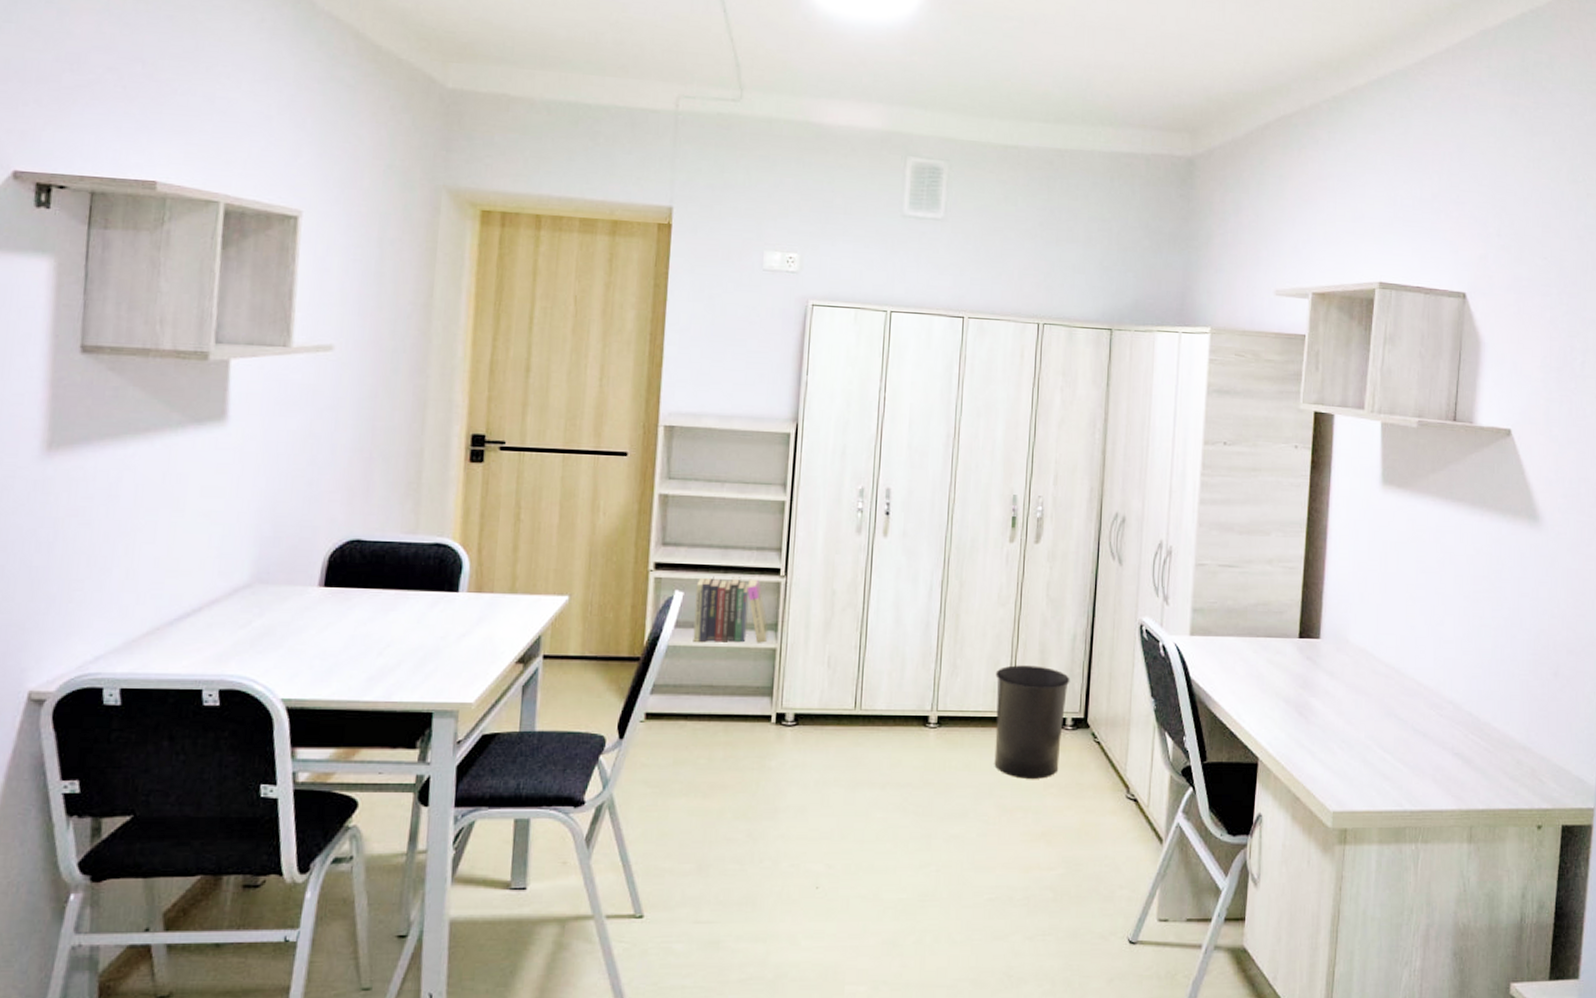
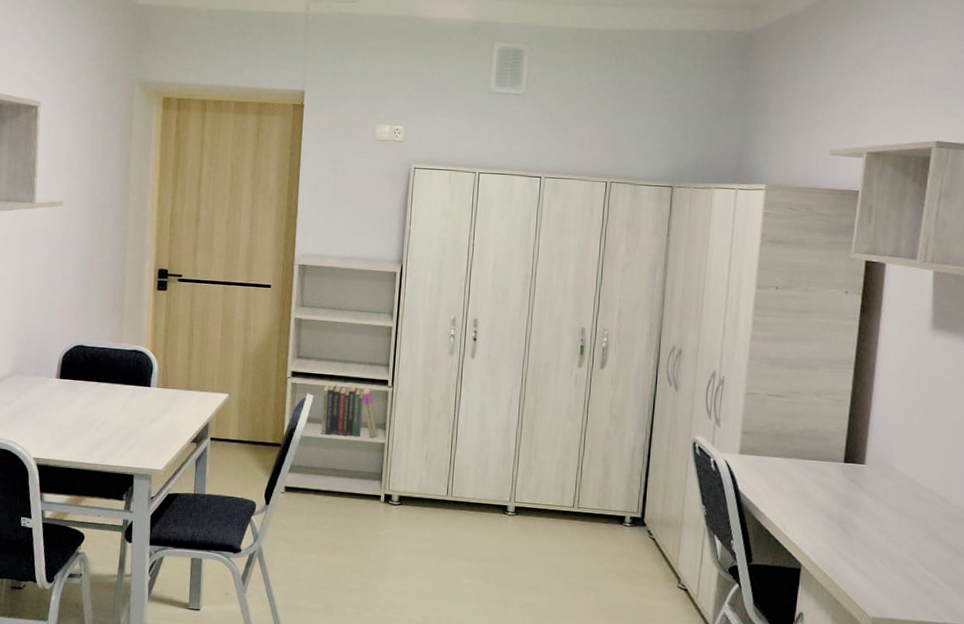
waste bin: present [994,665,1070,779] -> none [562,469,630,565]

